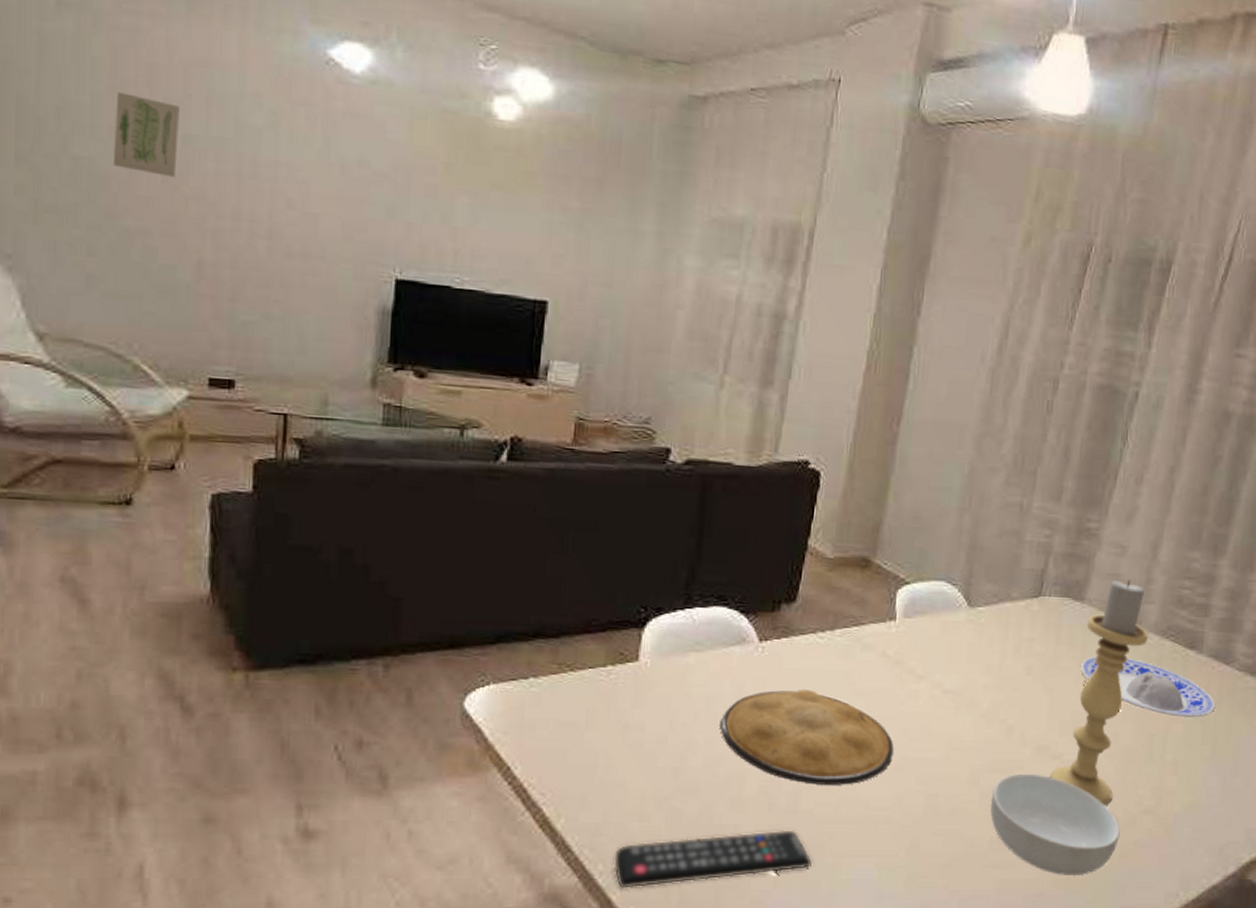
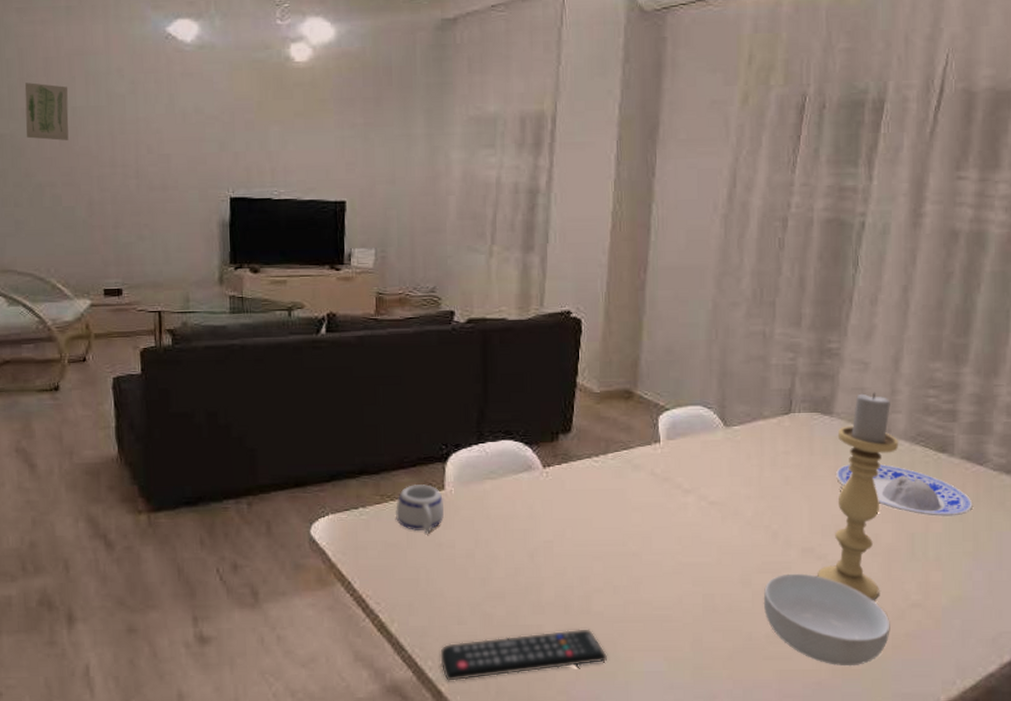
mug: none [575,653,636,713] -> present [396,484,444,534]
plate: present [720,690,894,785] -> none [517,507,670,589]

